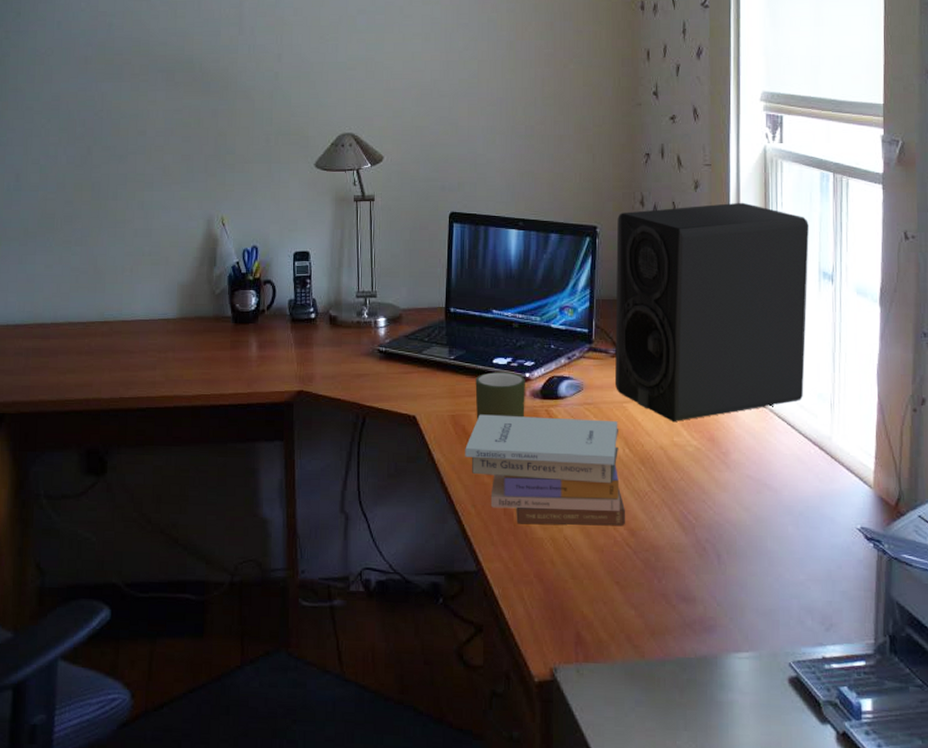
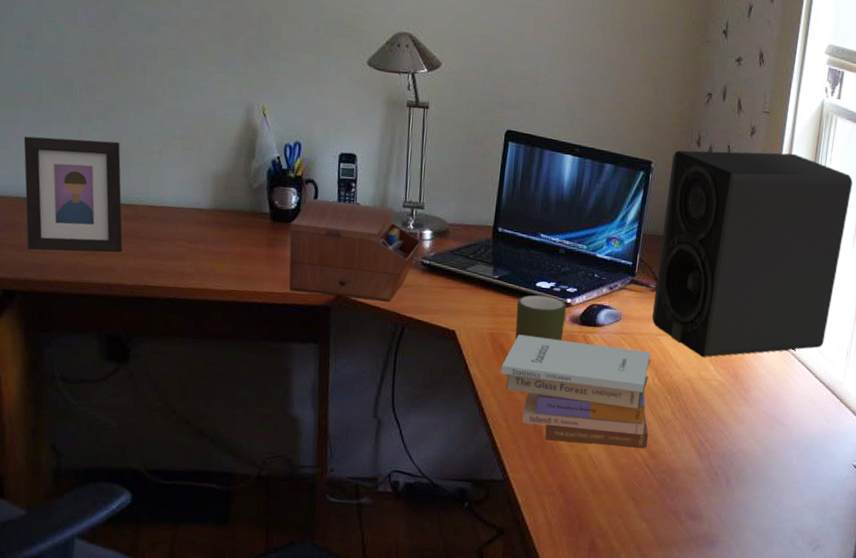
picture frame: none [12,264,99,374] -> present [23,136,123,253]
sewing box: none [251,298,376,393] -> present [289,198,421,302]

